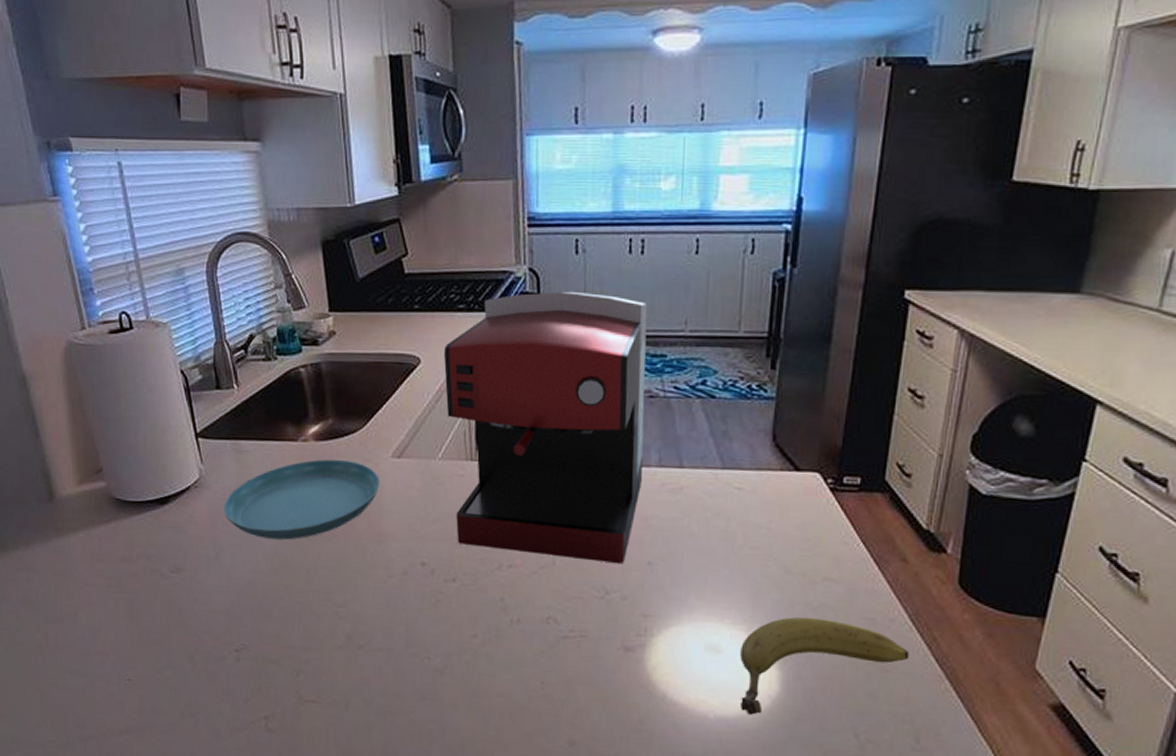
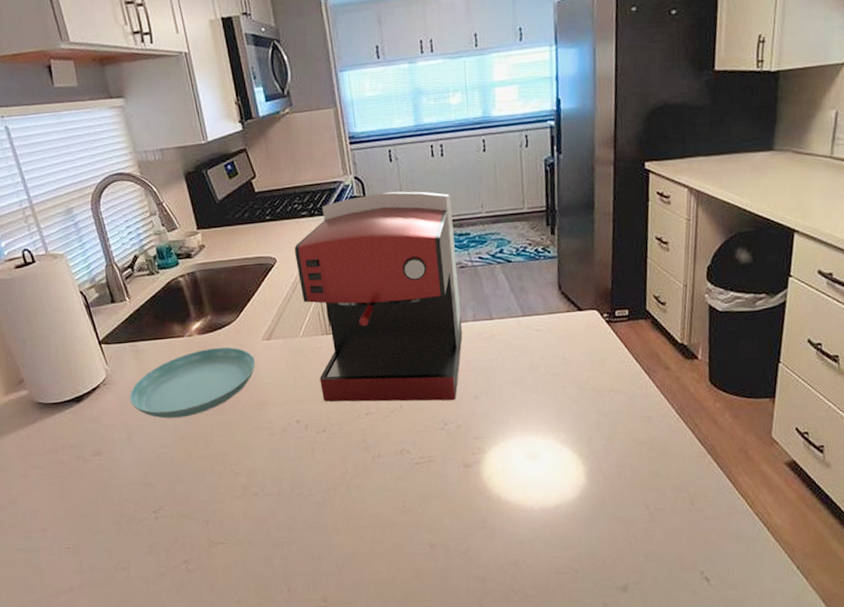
fruit: present [740,617,910,715] -> none [553,421,679,503]

